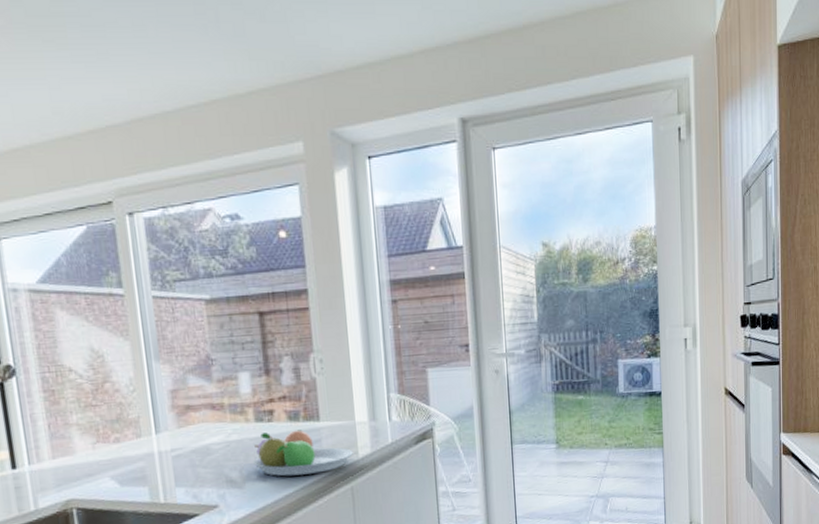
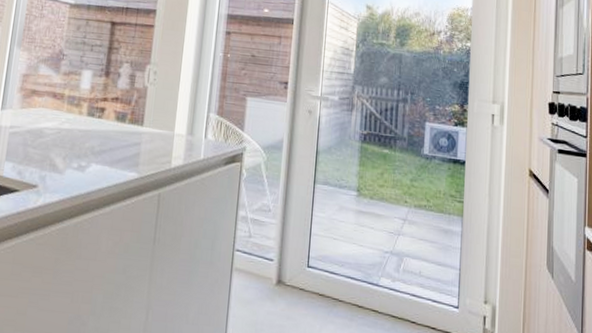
fruit bowl: present [252,429,353,477] -> none [76,127,167,174]

